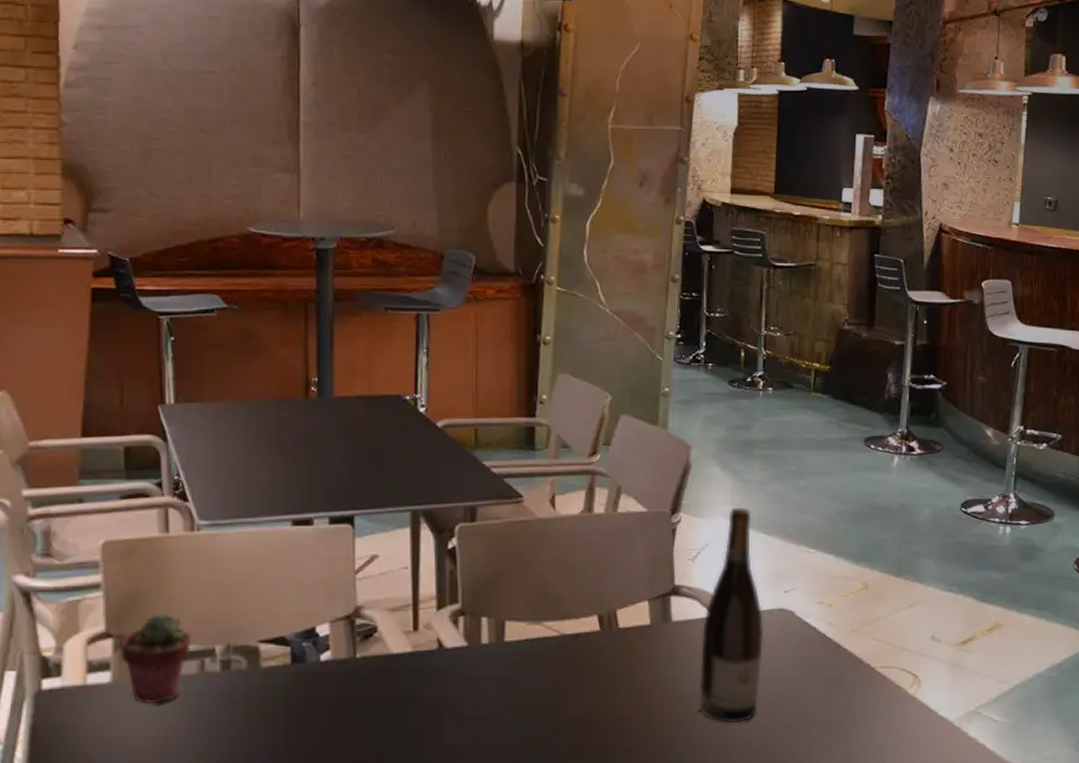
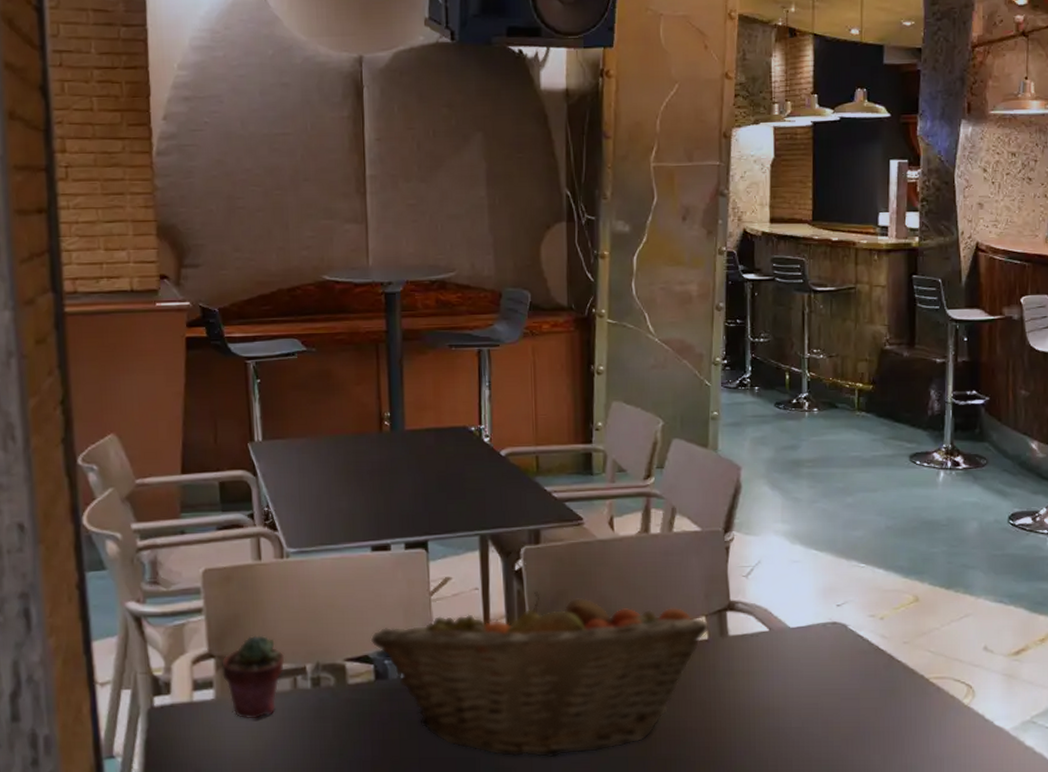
fruit basket: none [287,572,653,747] -> present [370,592,711,758]
wine bottle: present [700,507,764,723] -> none [758,524,819,734]

